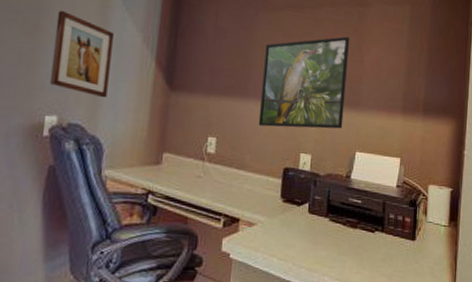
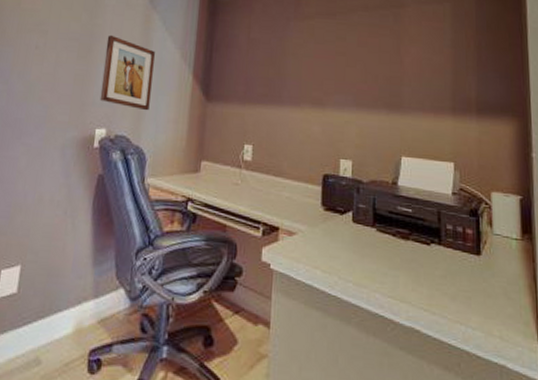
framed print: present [258,36,349,129] -> none [294,39,386,133]

